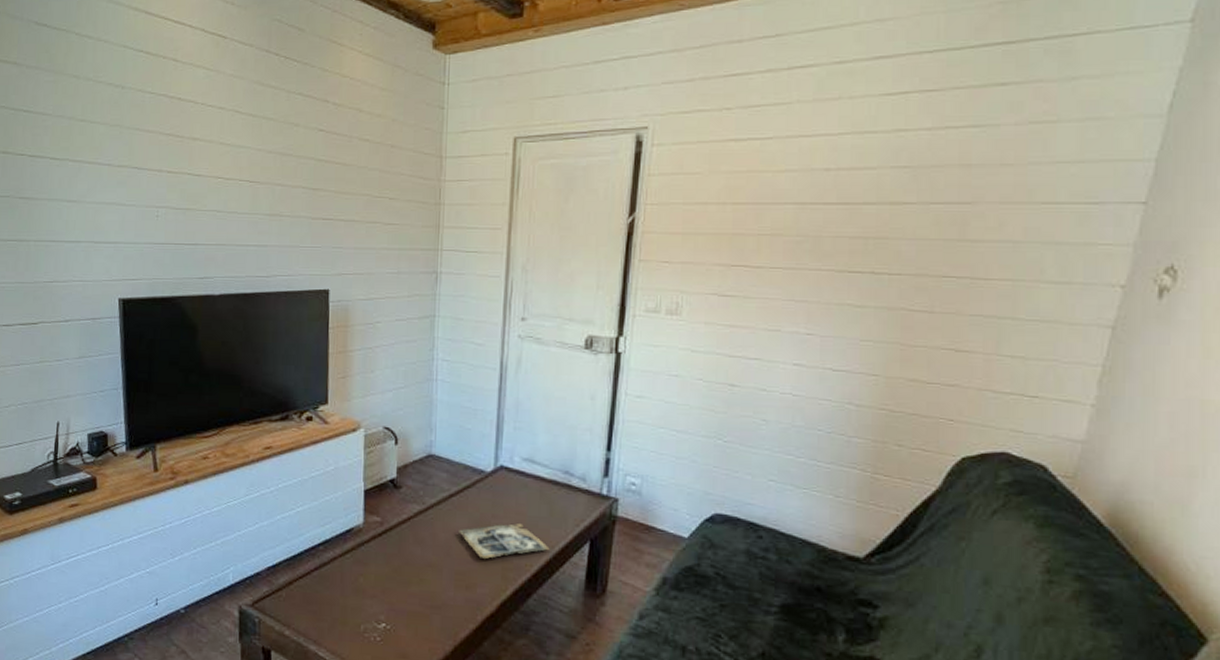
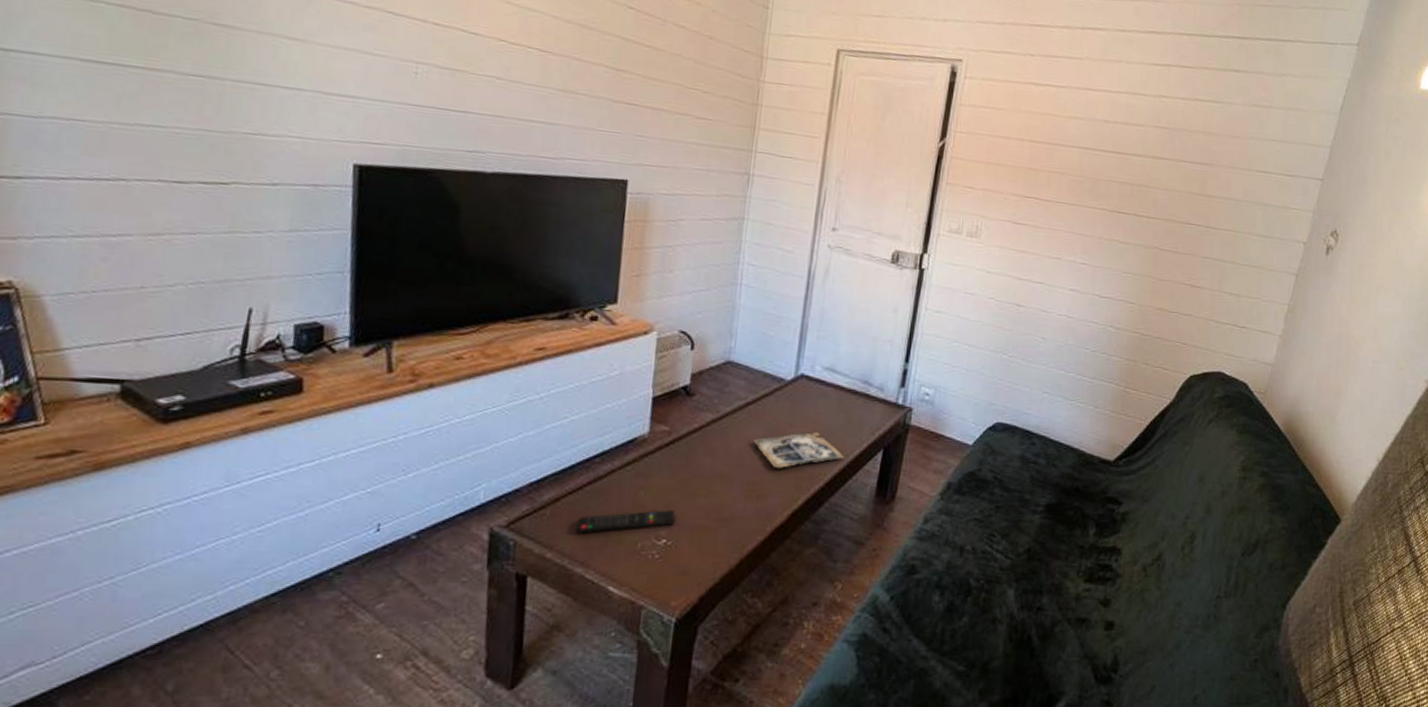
remote control: none [307,595,392,614] -> present [576,510,675,533]

